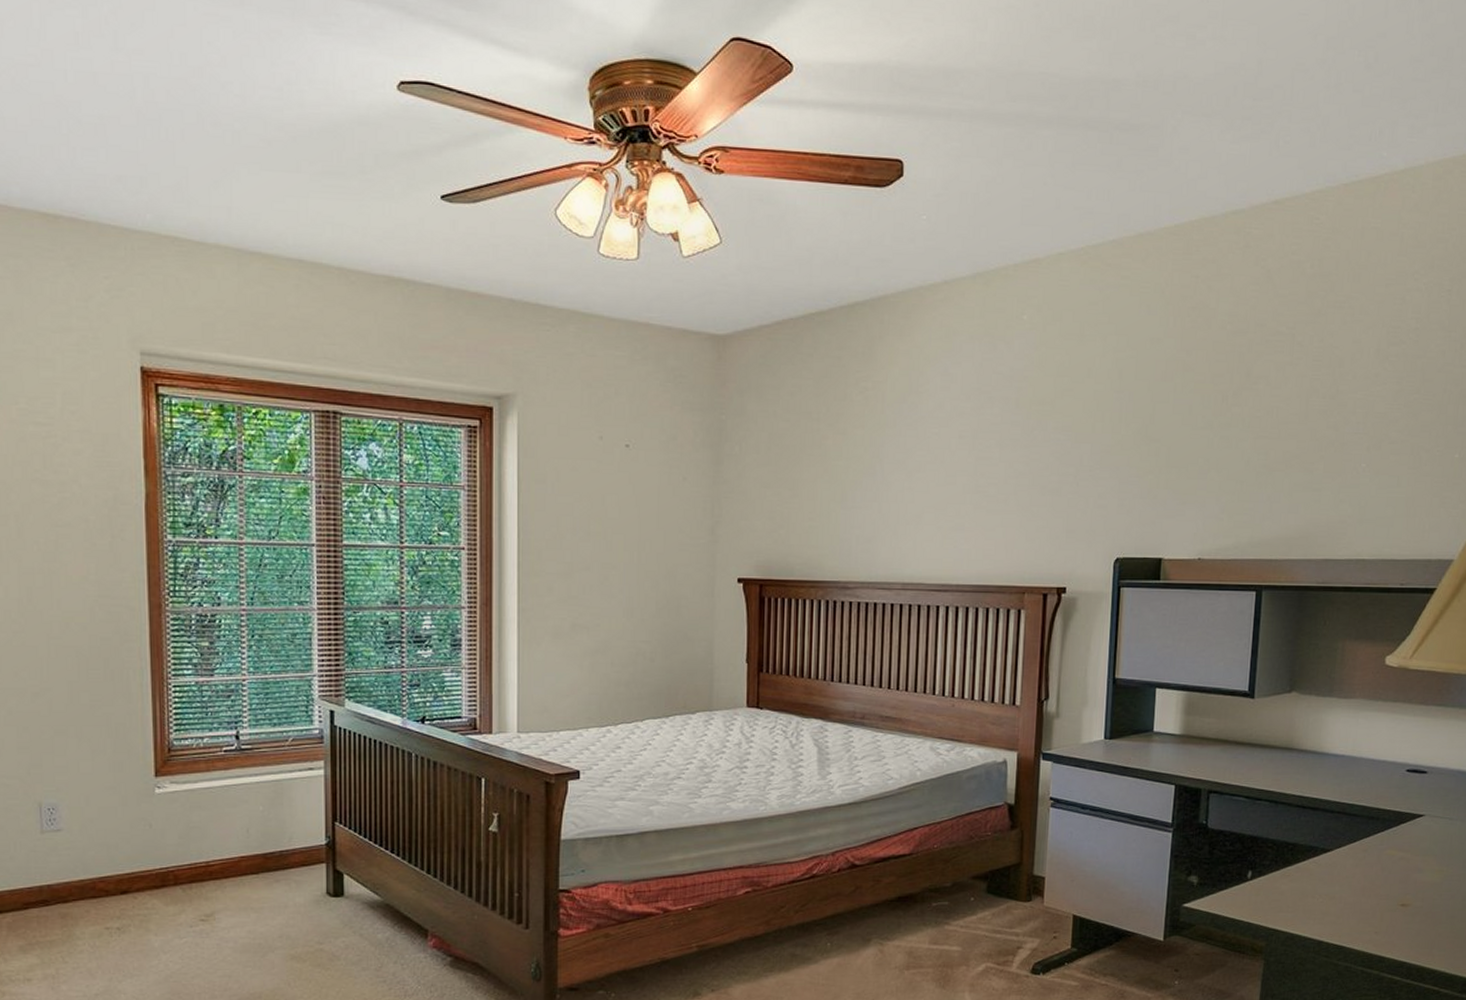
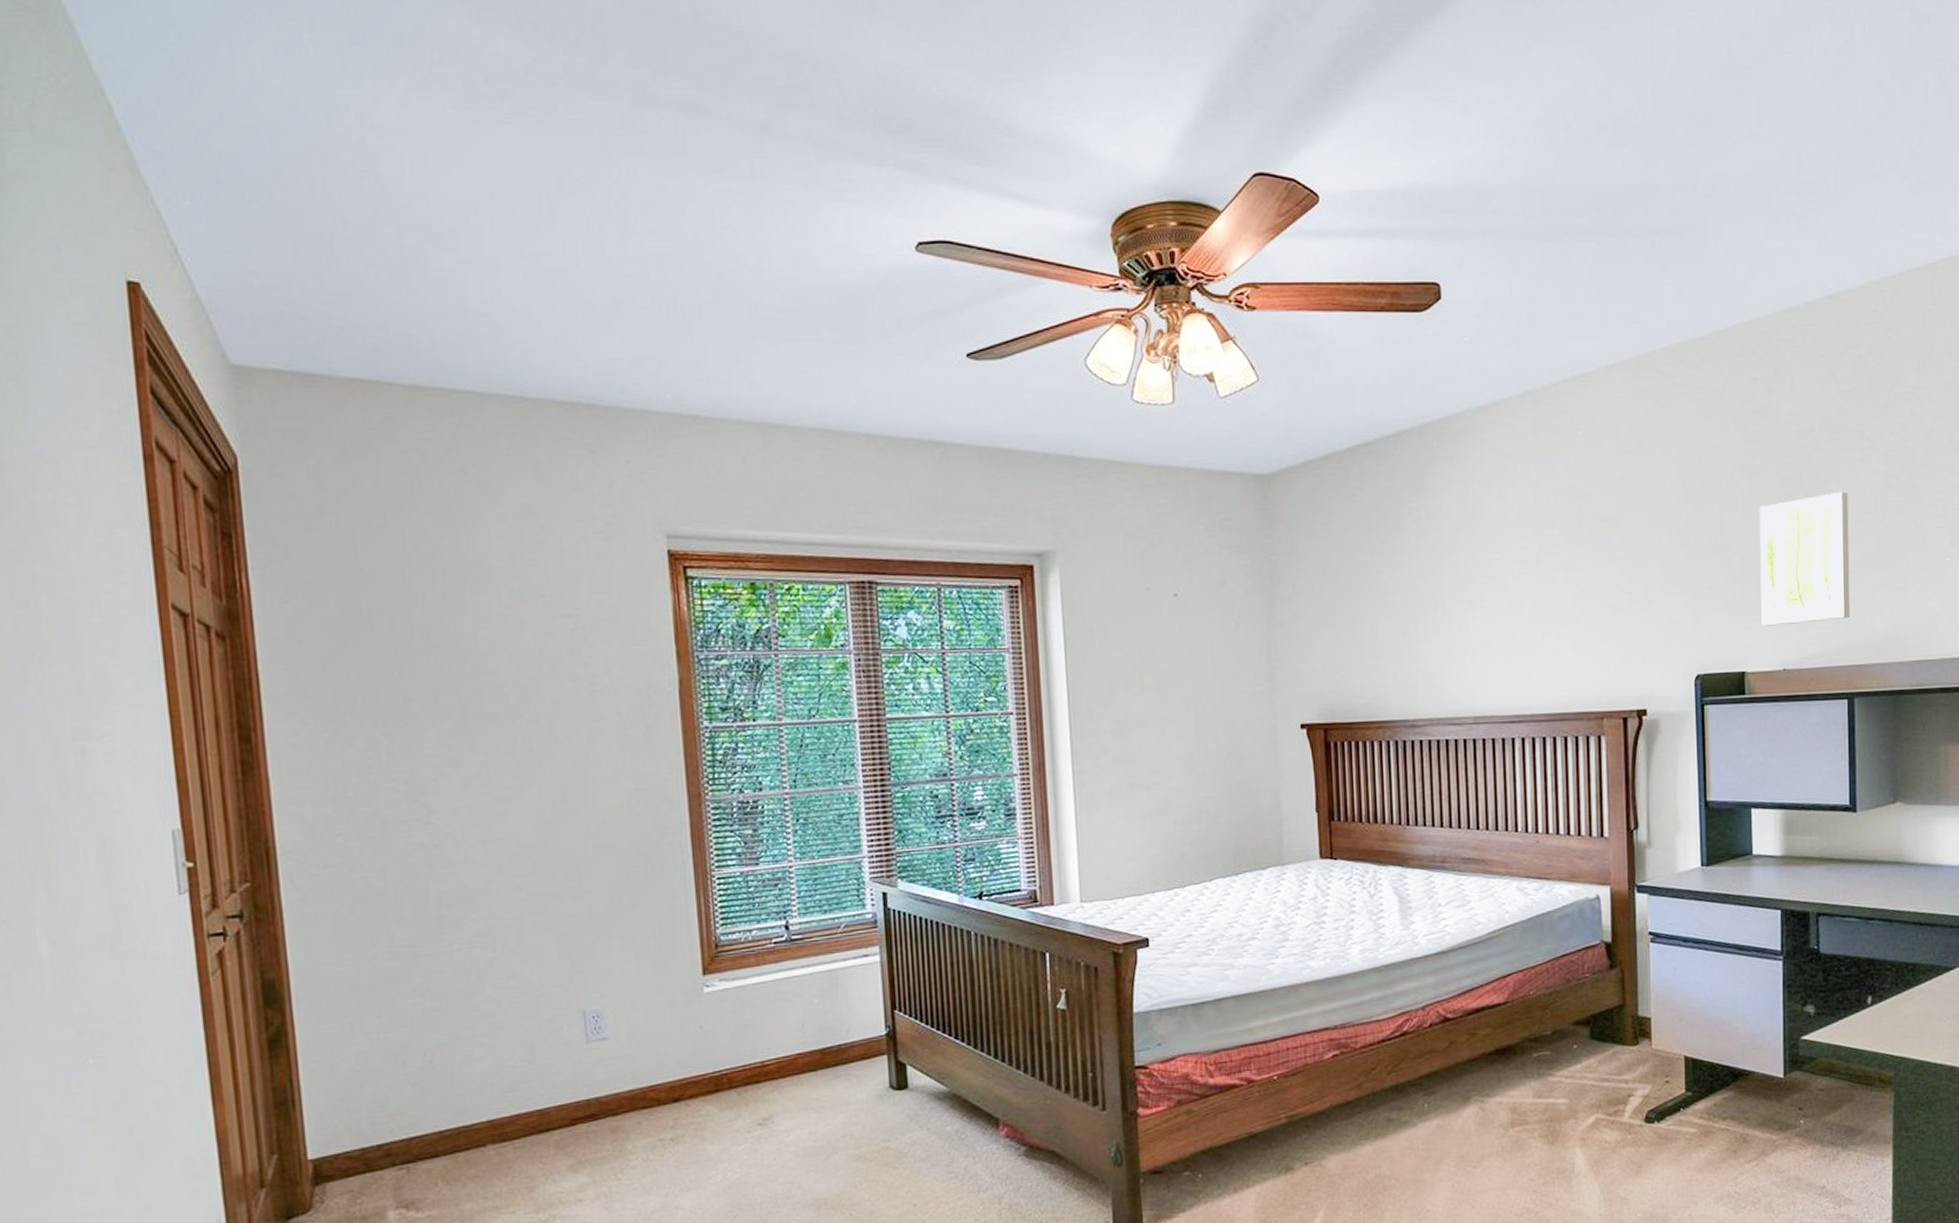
wall art: none [1182,392,1275,517] -> present [1759,491,1851,626]

